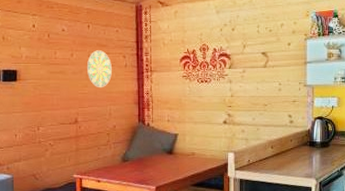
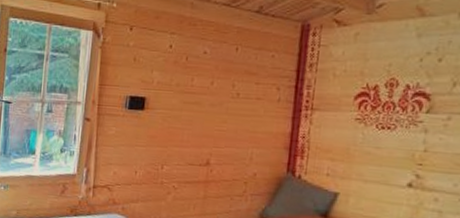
decorative plate: present [86,50,112,87] -> none [228,79,261,125]

